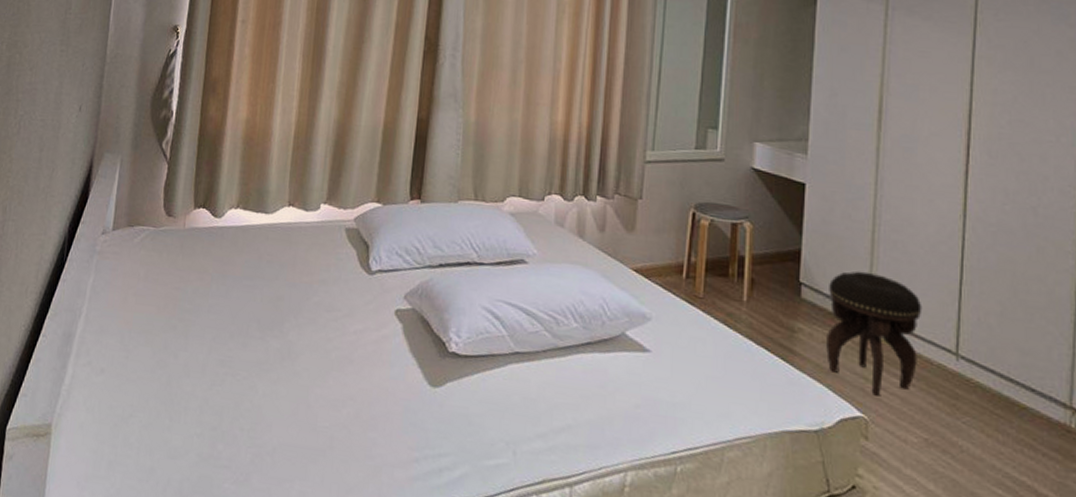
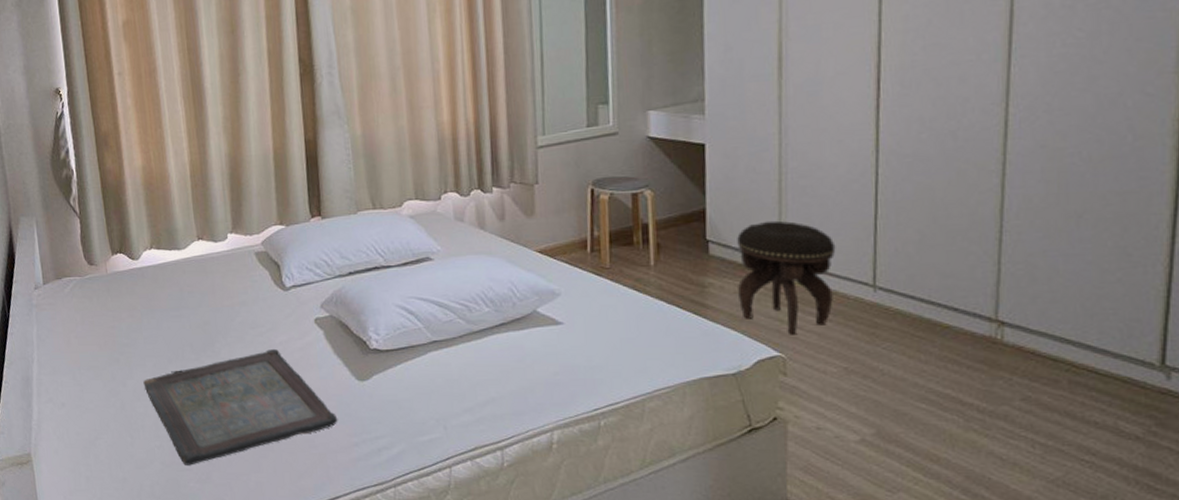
serving tray: none [197,337,402,463] -> present [143,348,338,466]

